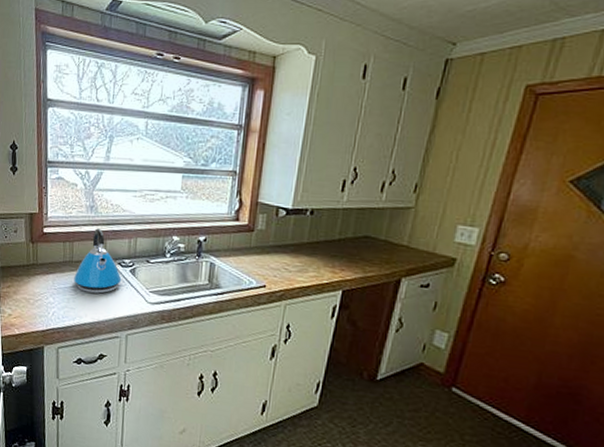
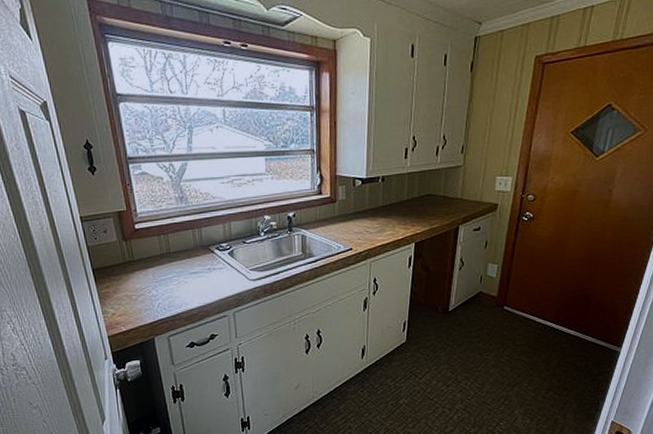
kettle: present [74,228,122,294] -> none [174,218,222,280]

